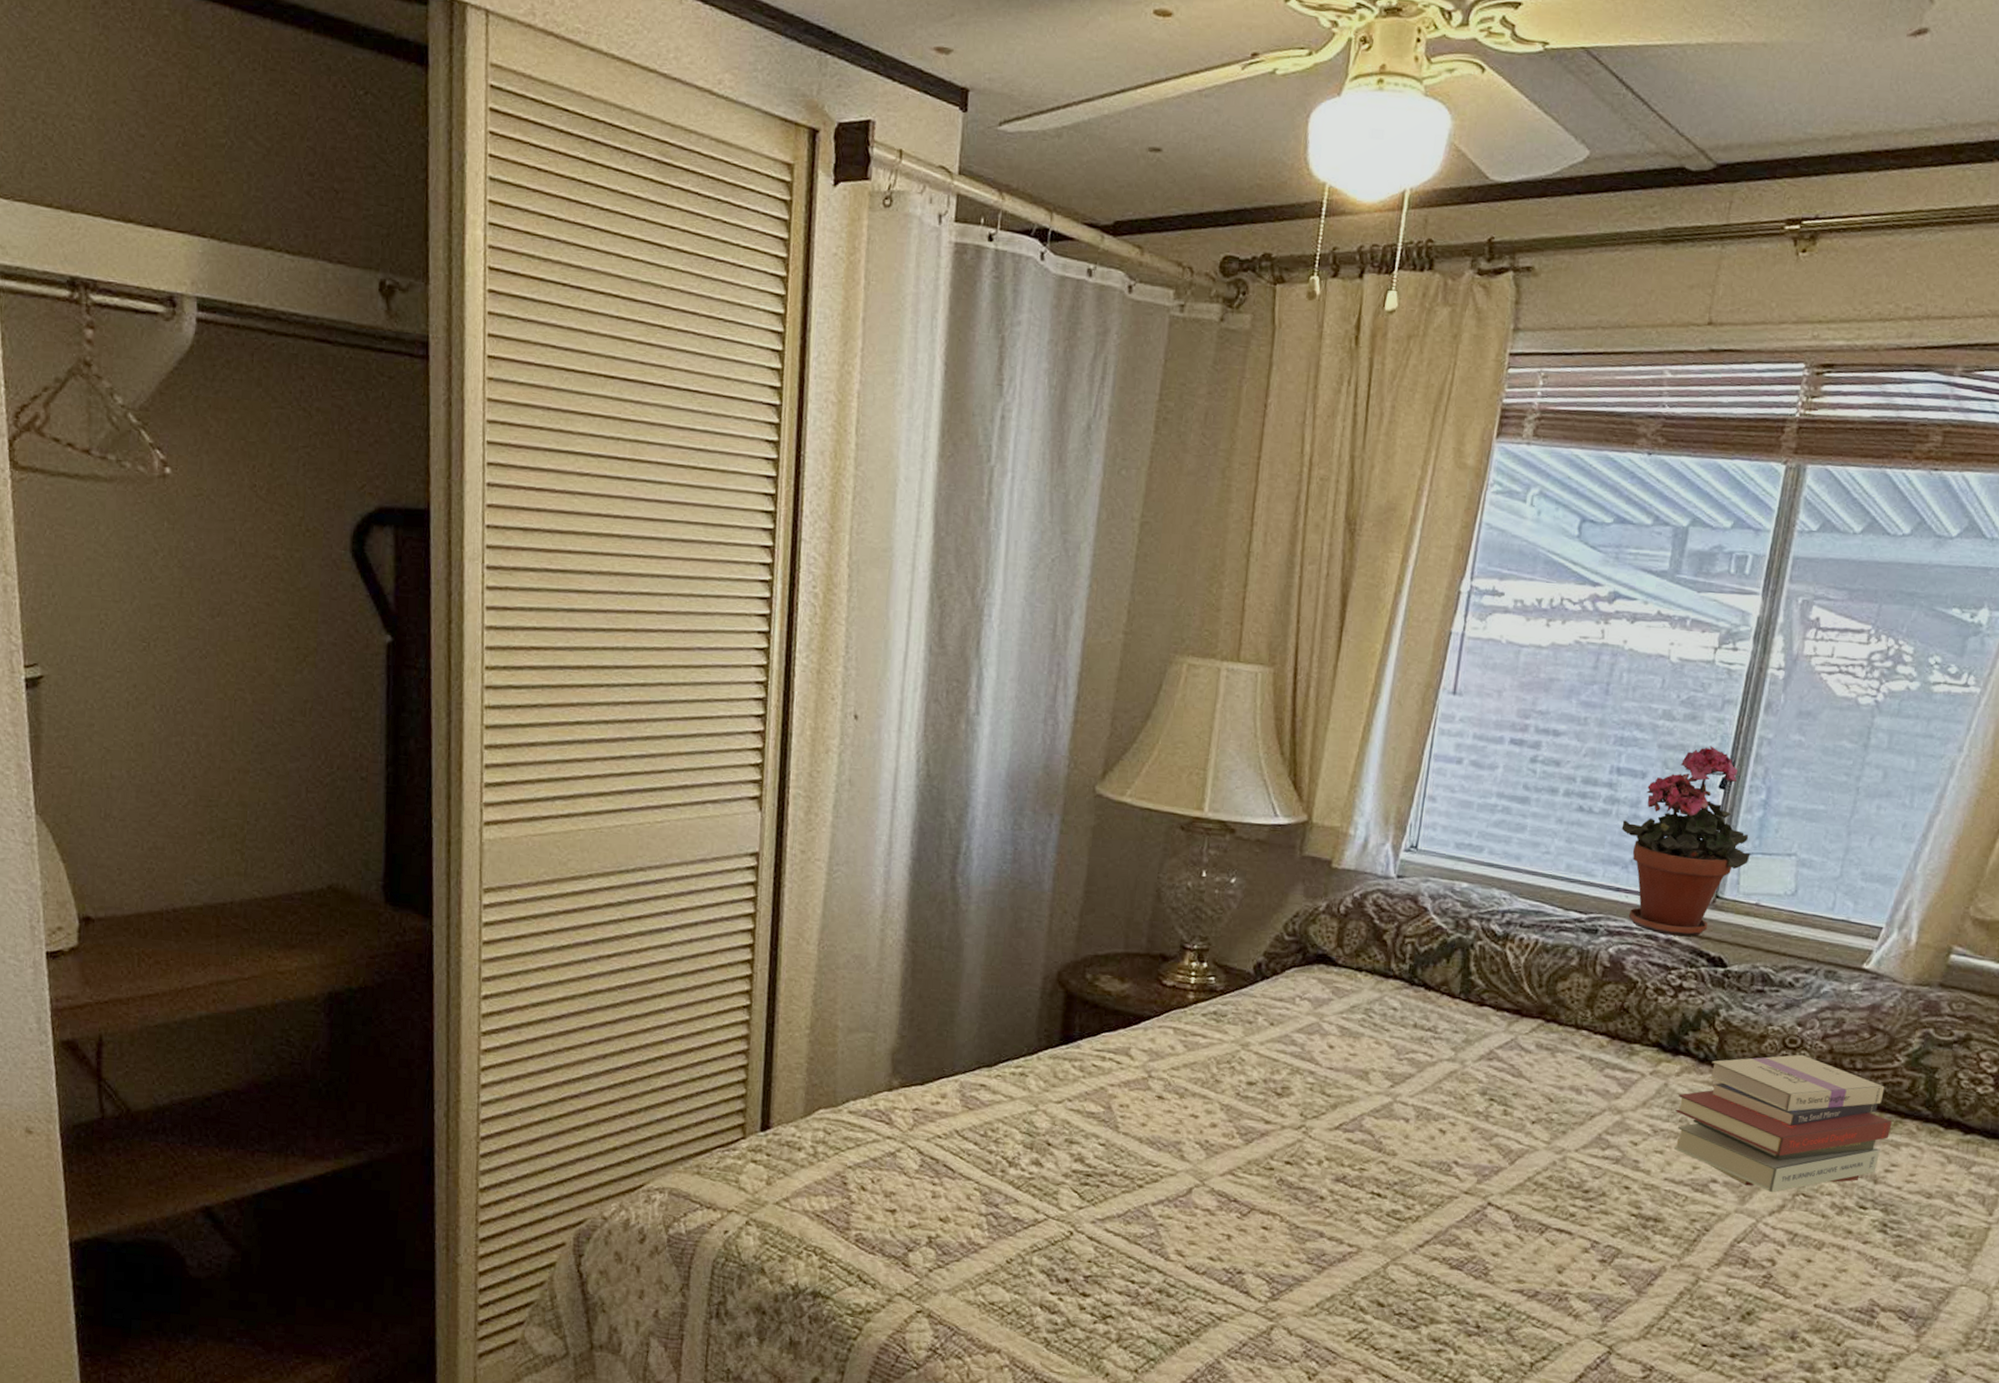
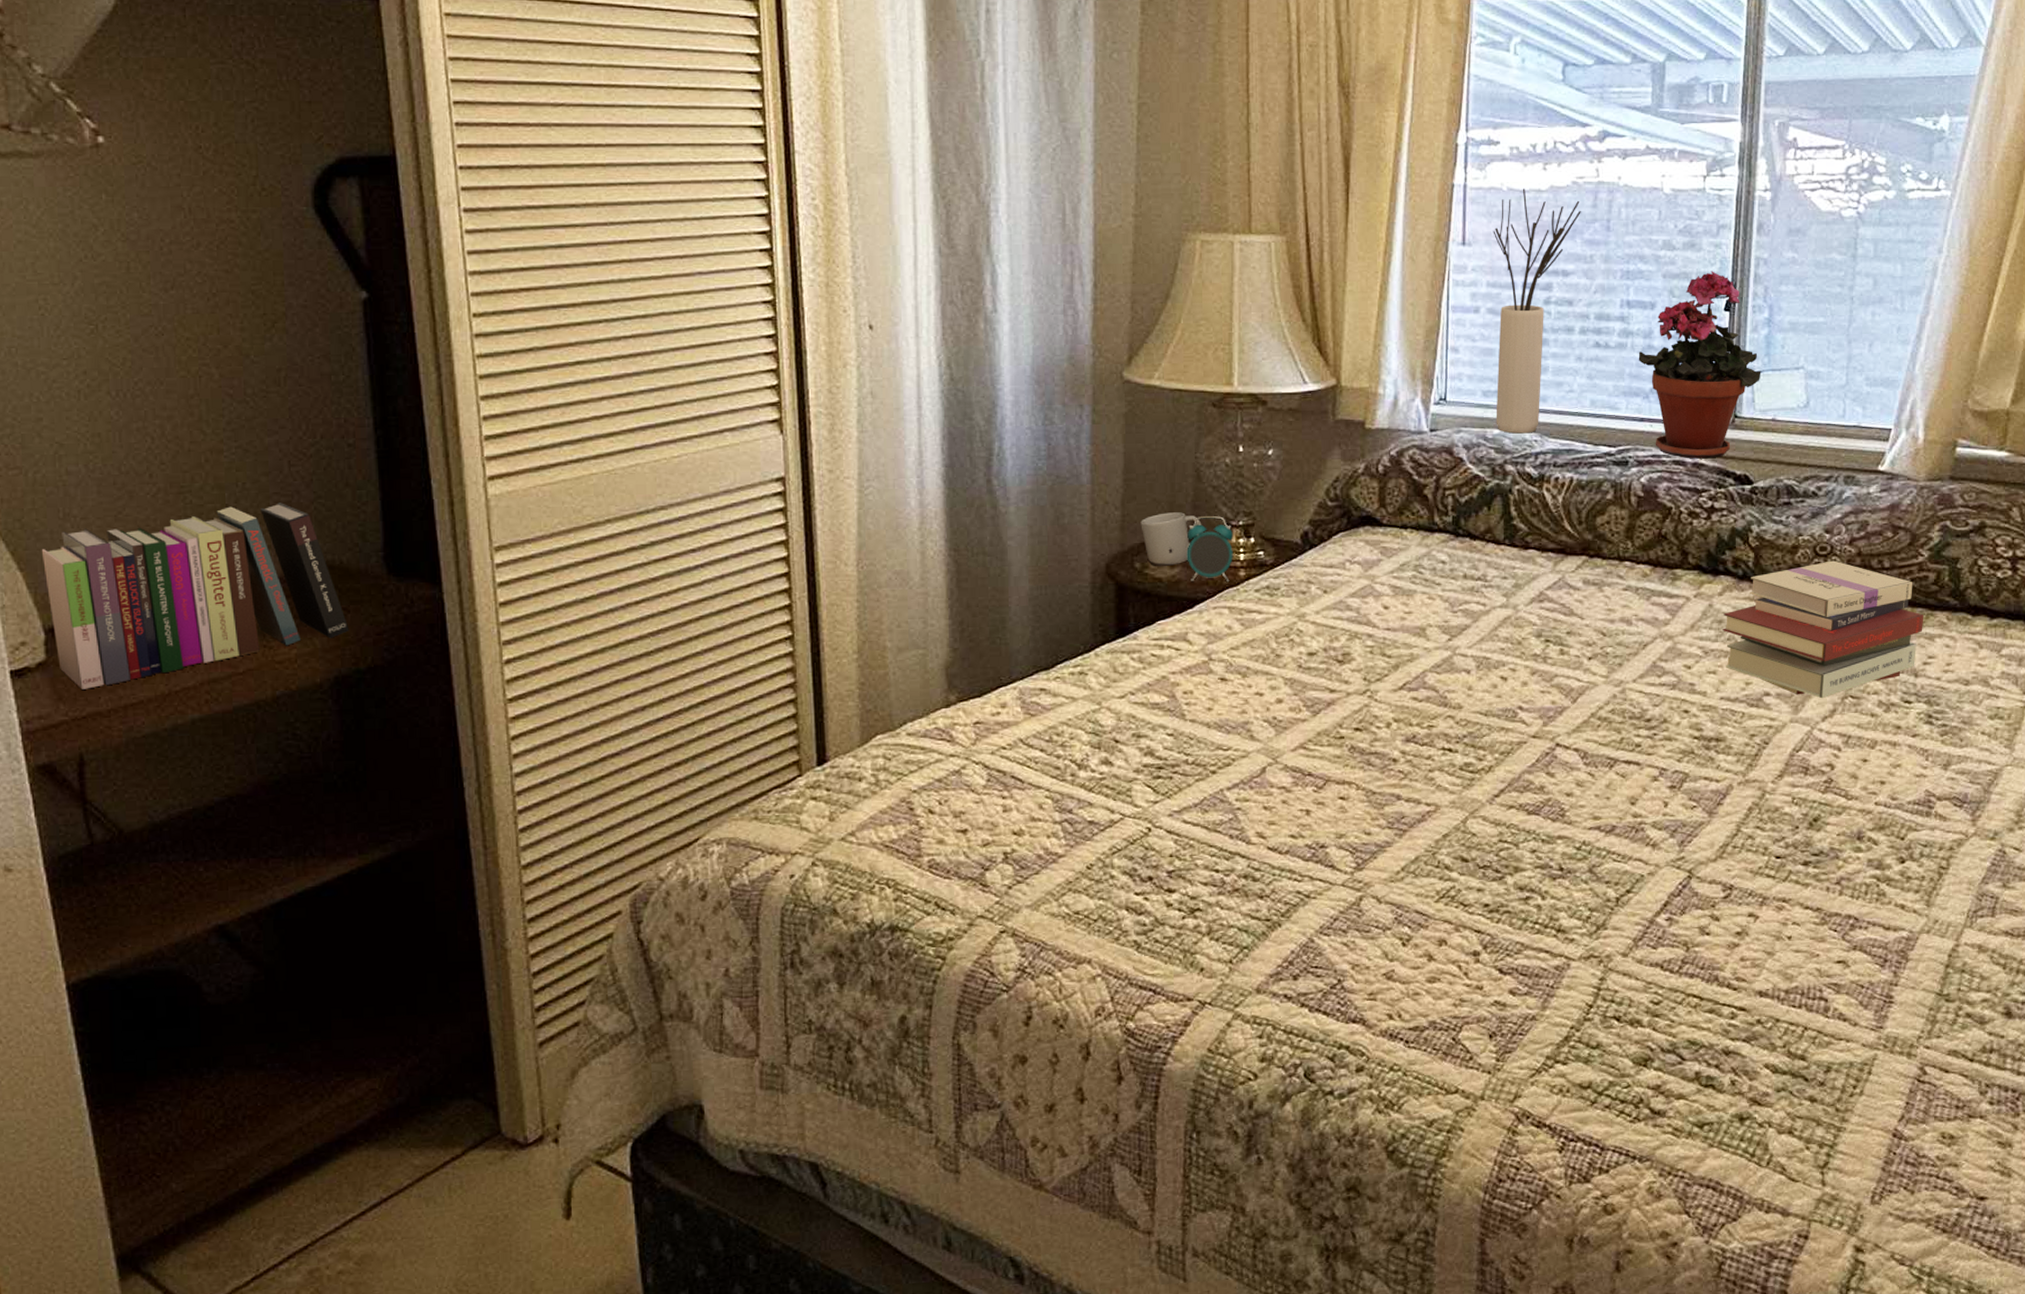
books: none [82,823,346,977] -> present [41,503,349,690]
mug: none [1096,928,1157,982] -> present [1140,512,1203,567]
alarm clock: none [1138,935,1187,1004] -> present [1186,515,1233,583]
vase: none [1465,643,1581,890] -> present [1493,188,1581,434]

